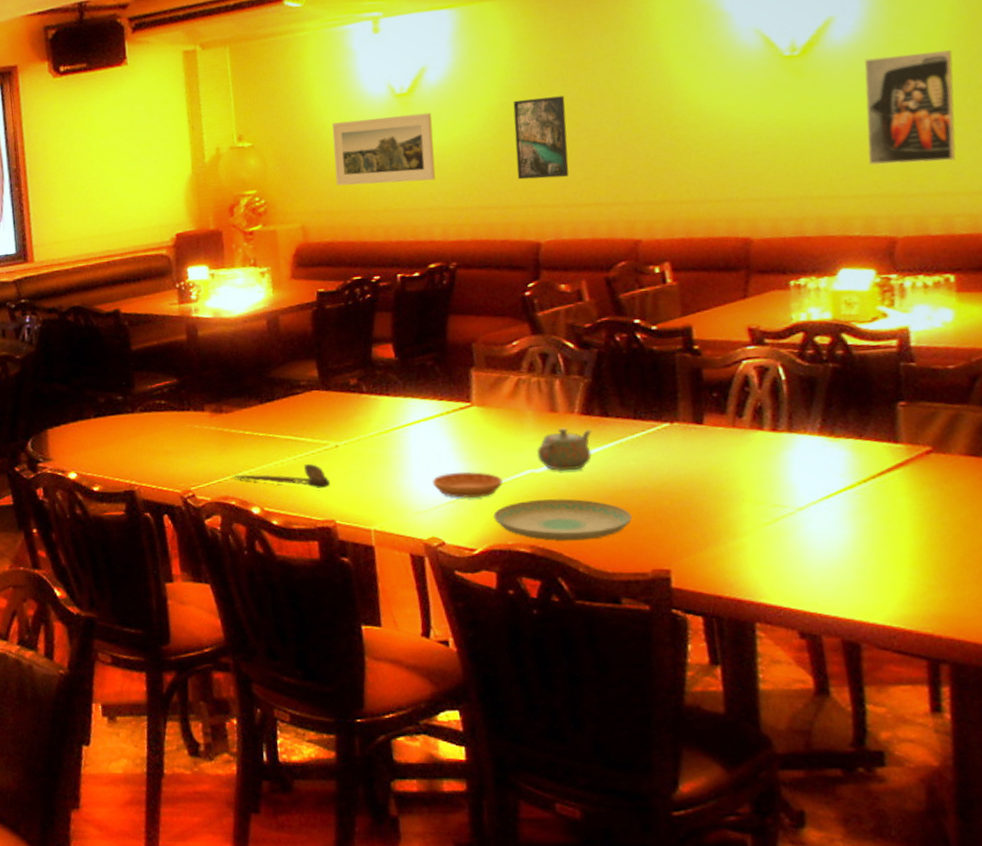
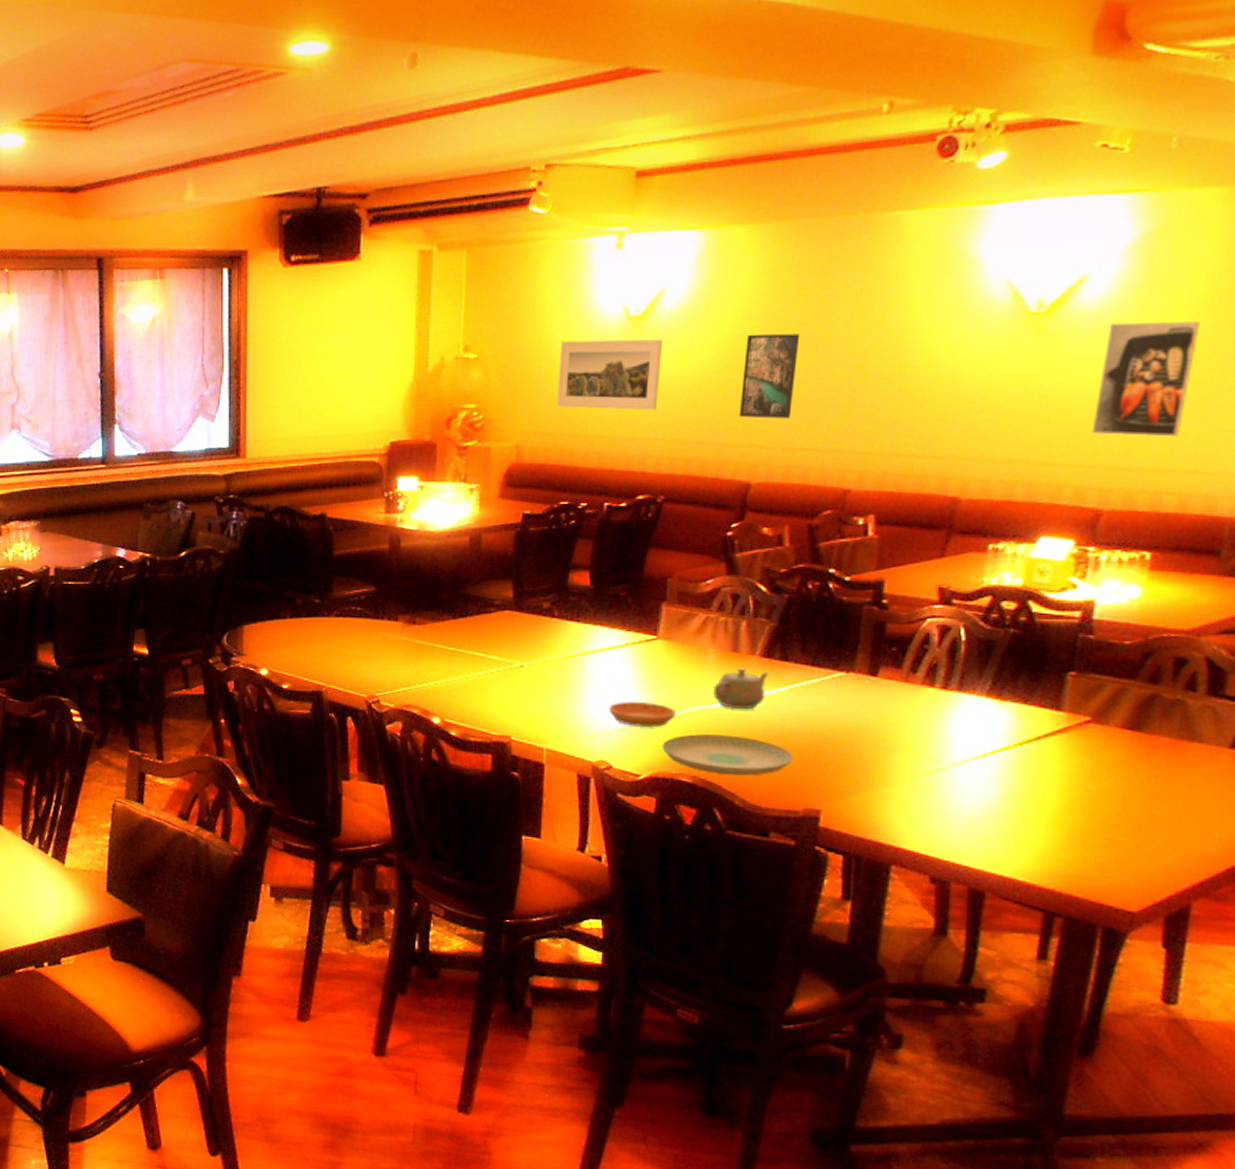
spoon: present [232,464,331,489] -> none [417,681,512,706]

